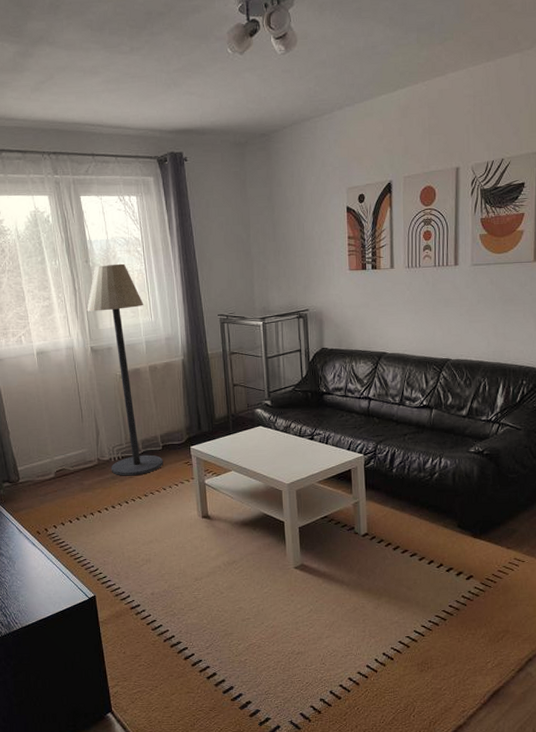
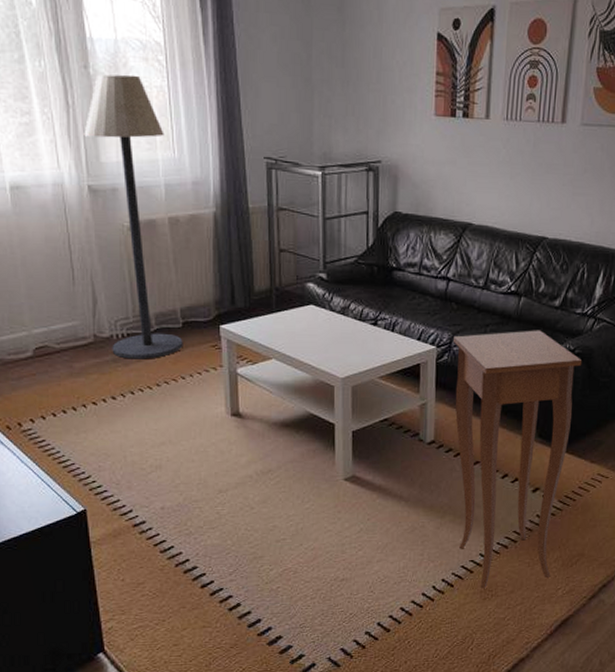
side table: none [378,436,491,662] -> present [454,330,583,589]

